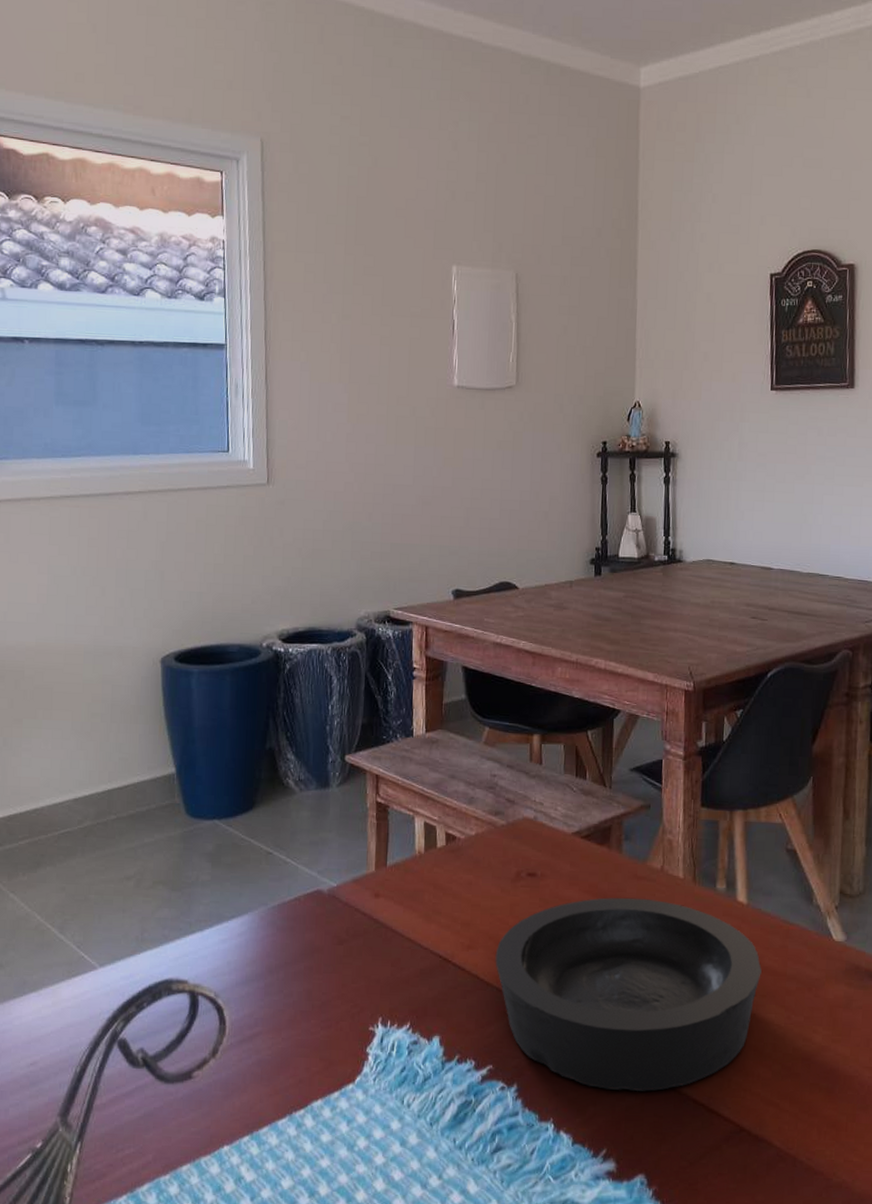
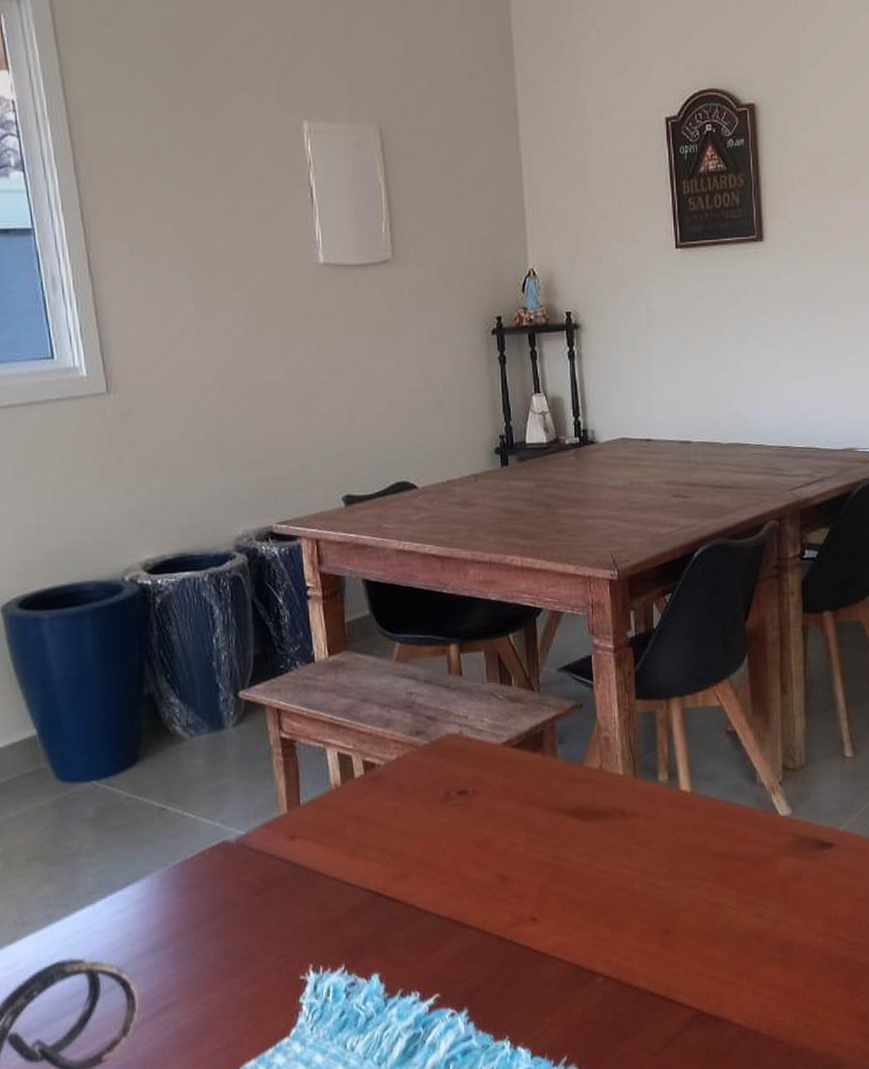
bowl: present [495,897,762,1092] -> none [431,800,710,998]

